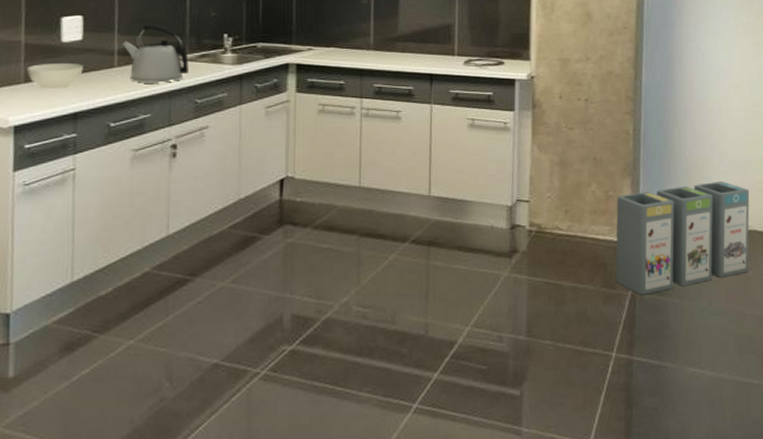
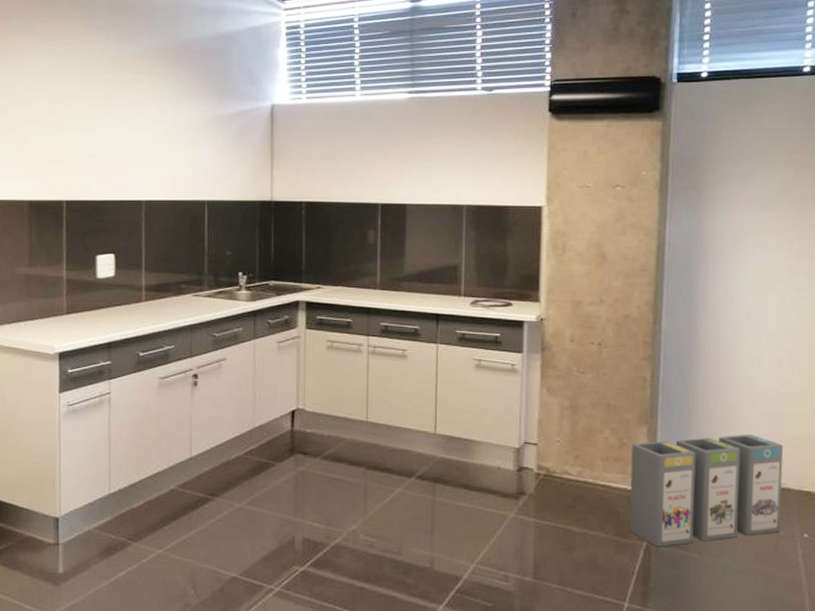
bowl: present [26,62,83,89] -> none [68,296,116,320]
kettle: present [121,23,189,85] -> none [148,262,207,318]

